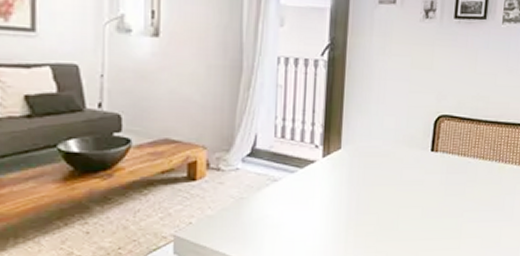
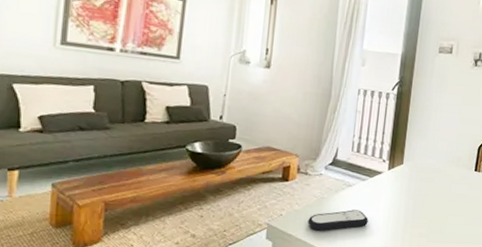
remote control: none [225,210,302,239] -> present [307,210,368,231]

